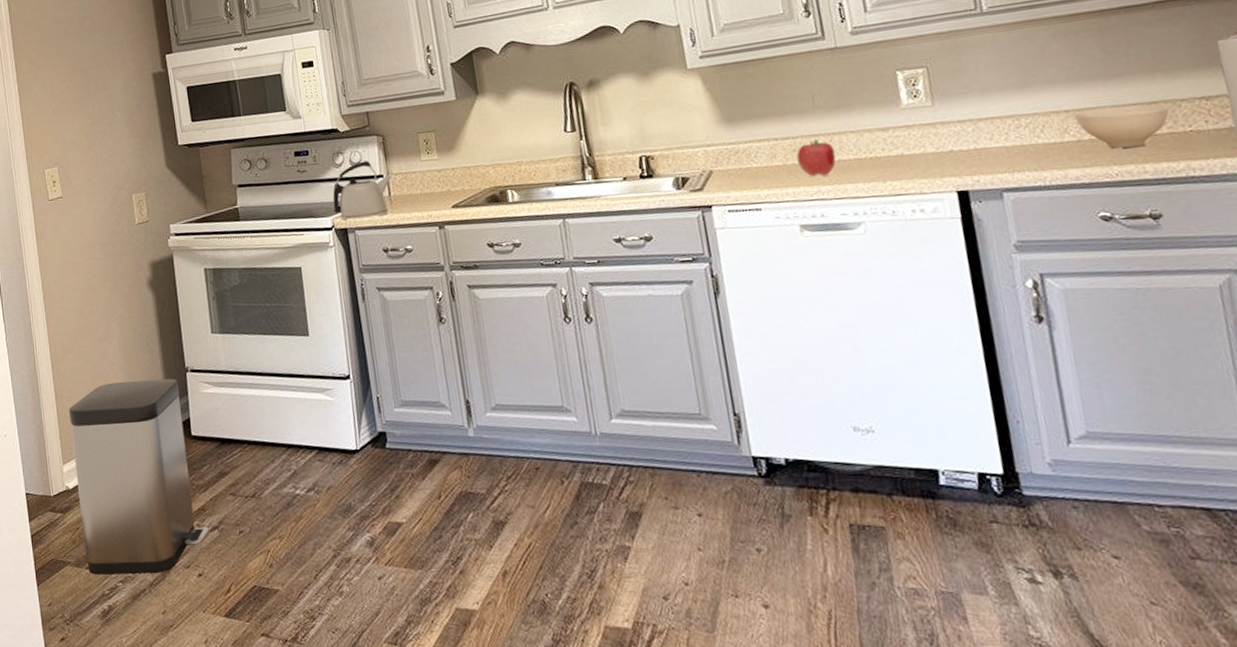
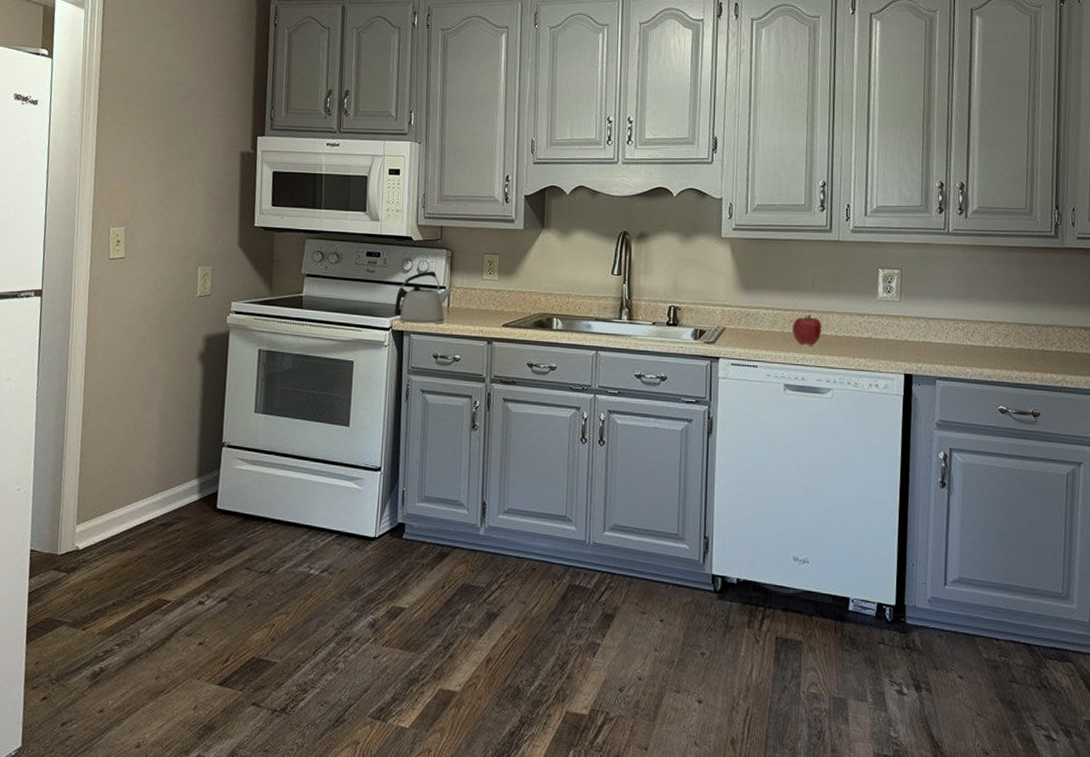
pedal bin: present [68,378,209,575] -> none [84,449,218,639]
bowl: present [1072,104,1171,149] -> none [995,323,1061,359]

